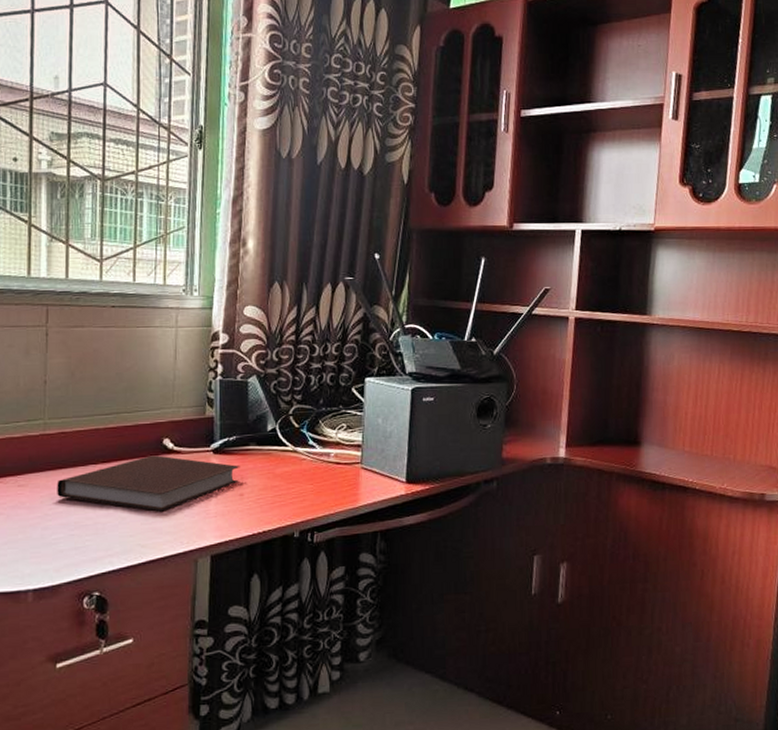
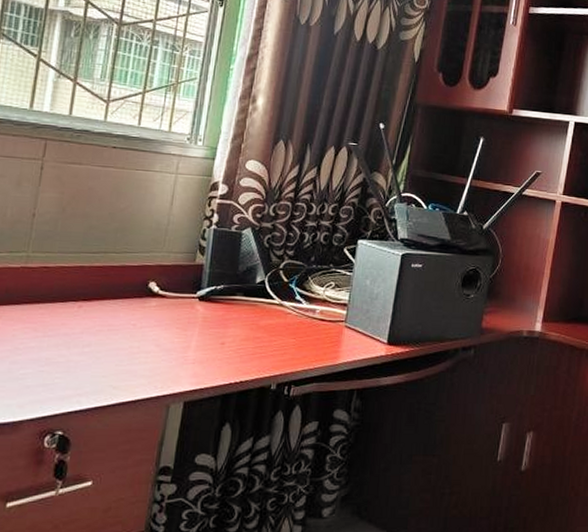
notebook: present [57,455,240,512] -> none [31,297,225,354]

